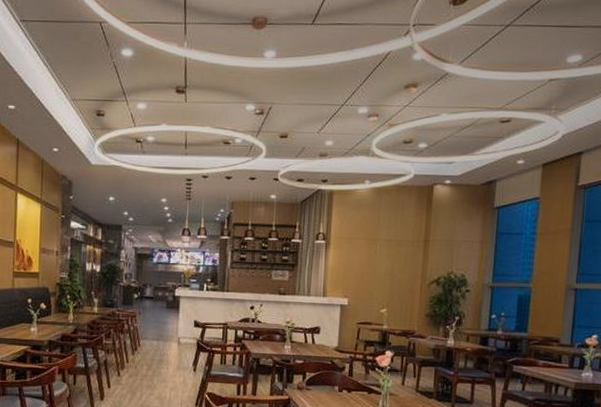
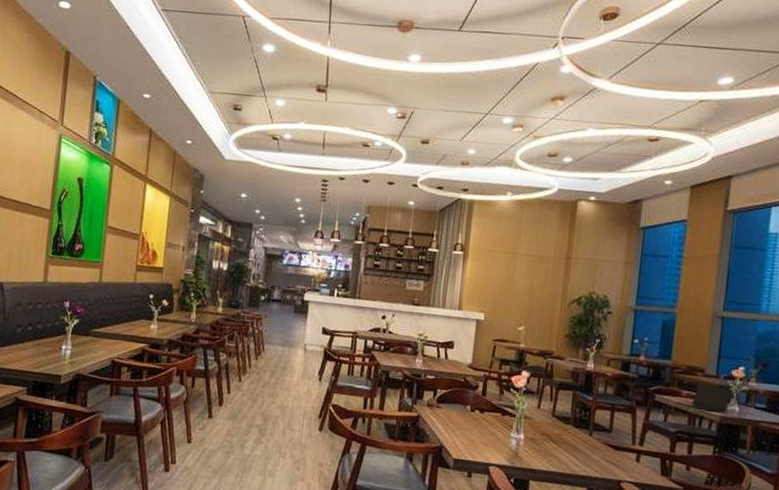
laptop: none [532,352,587,380] -> present [675,383,733,413]

